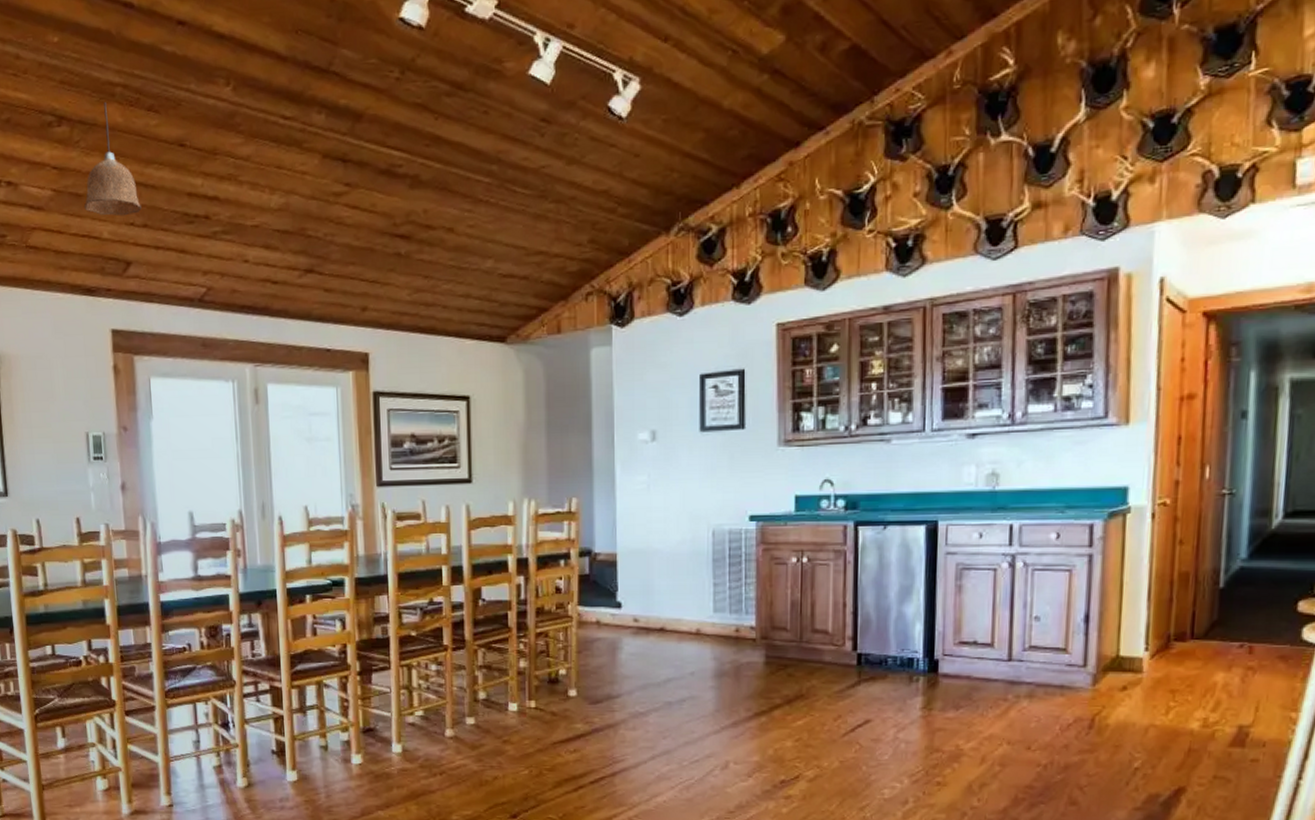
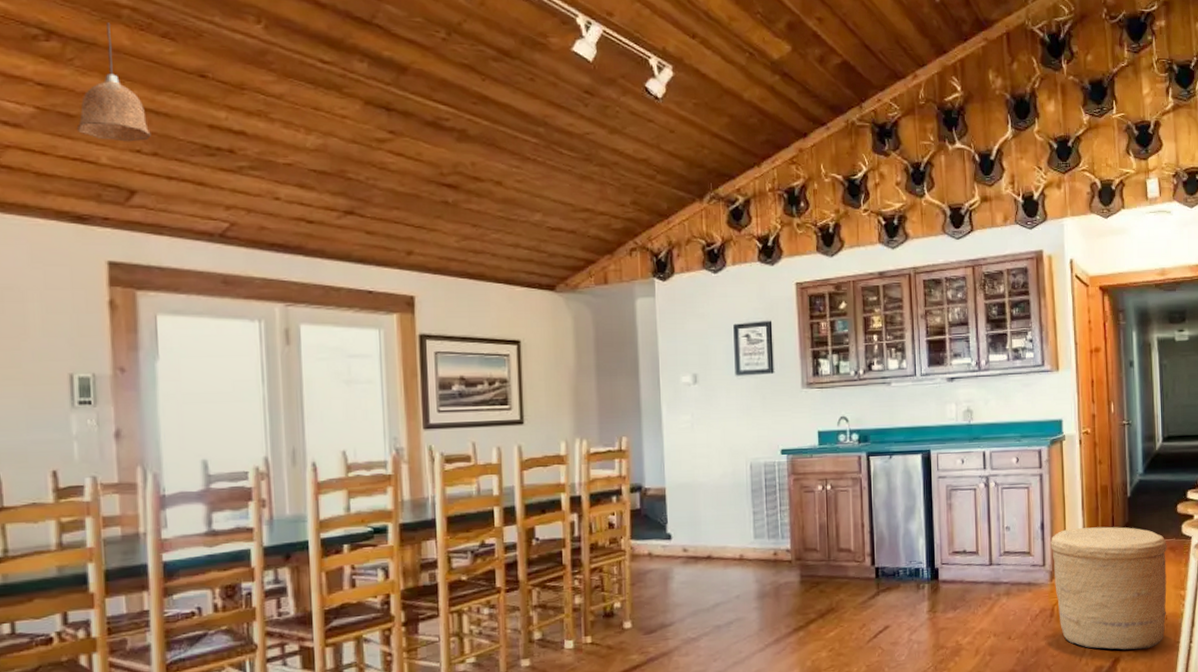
basket: none [1096,624,1276,780] -> present [1051,526,1167,650]

